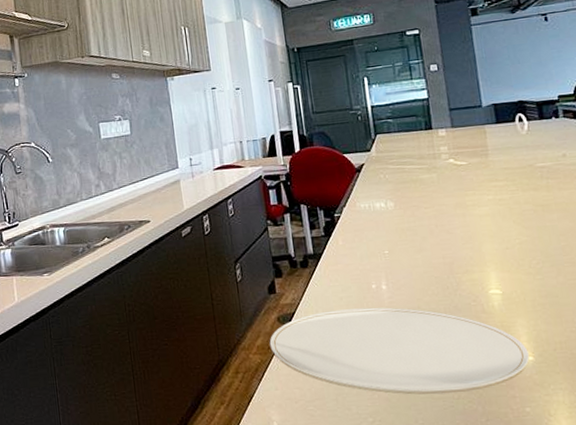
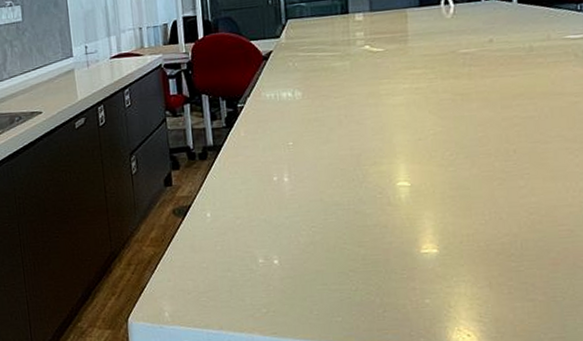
plate: present [269,307,530,395] -> none [163,200,434,287]

